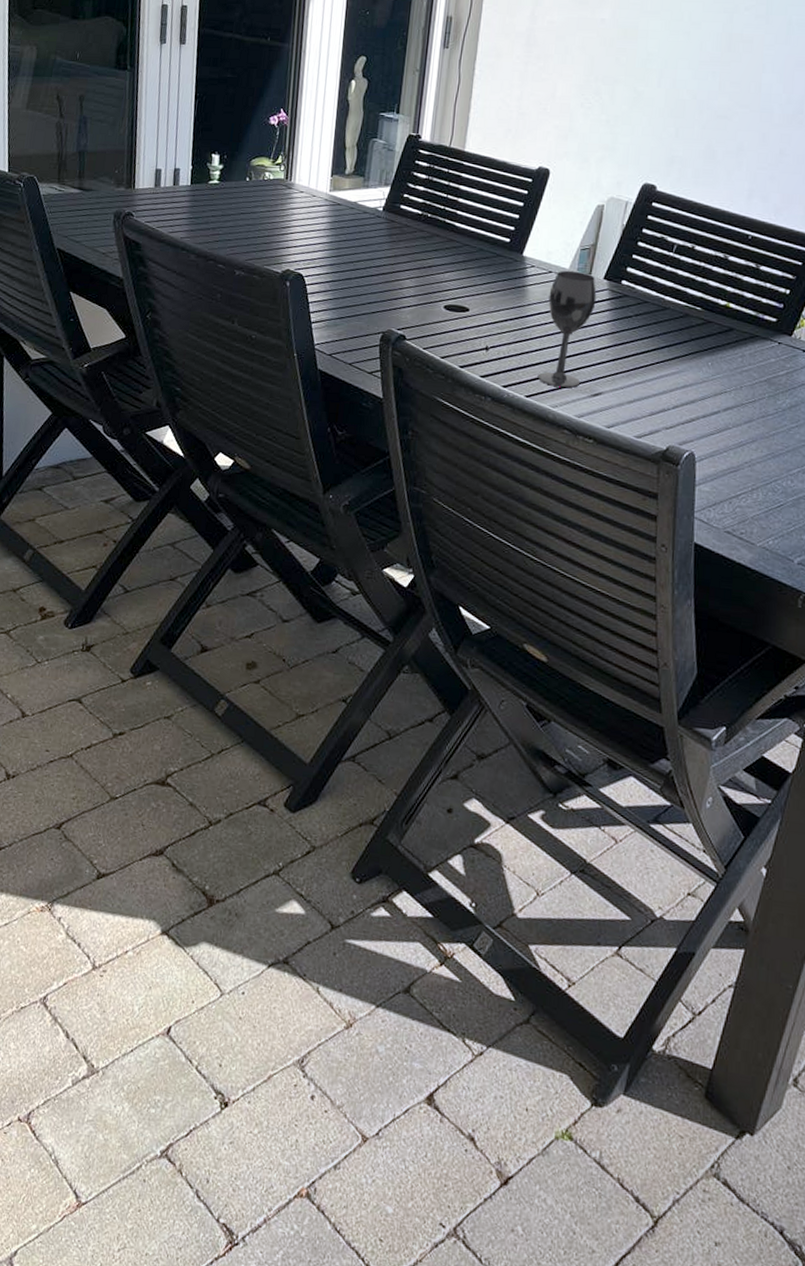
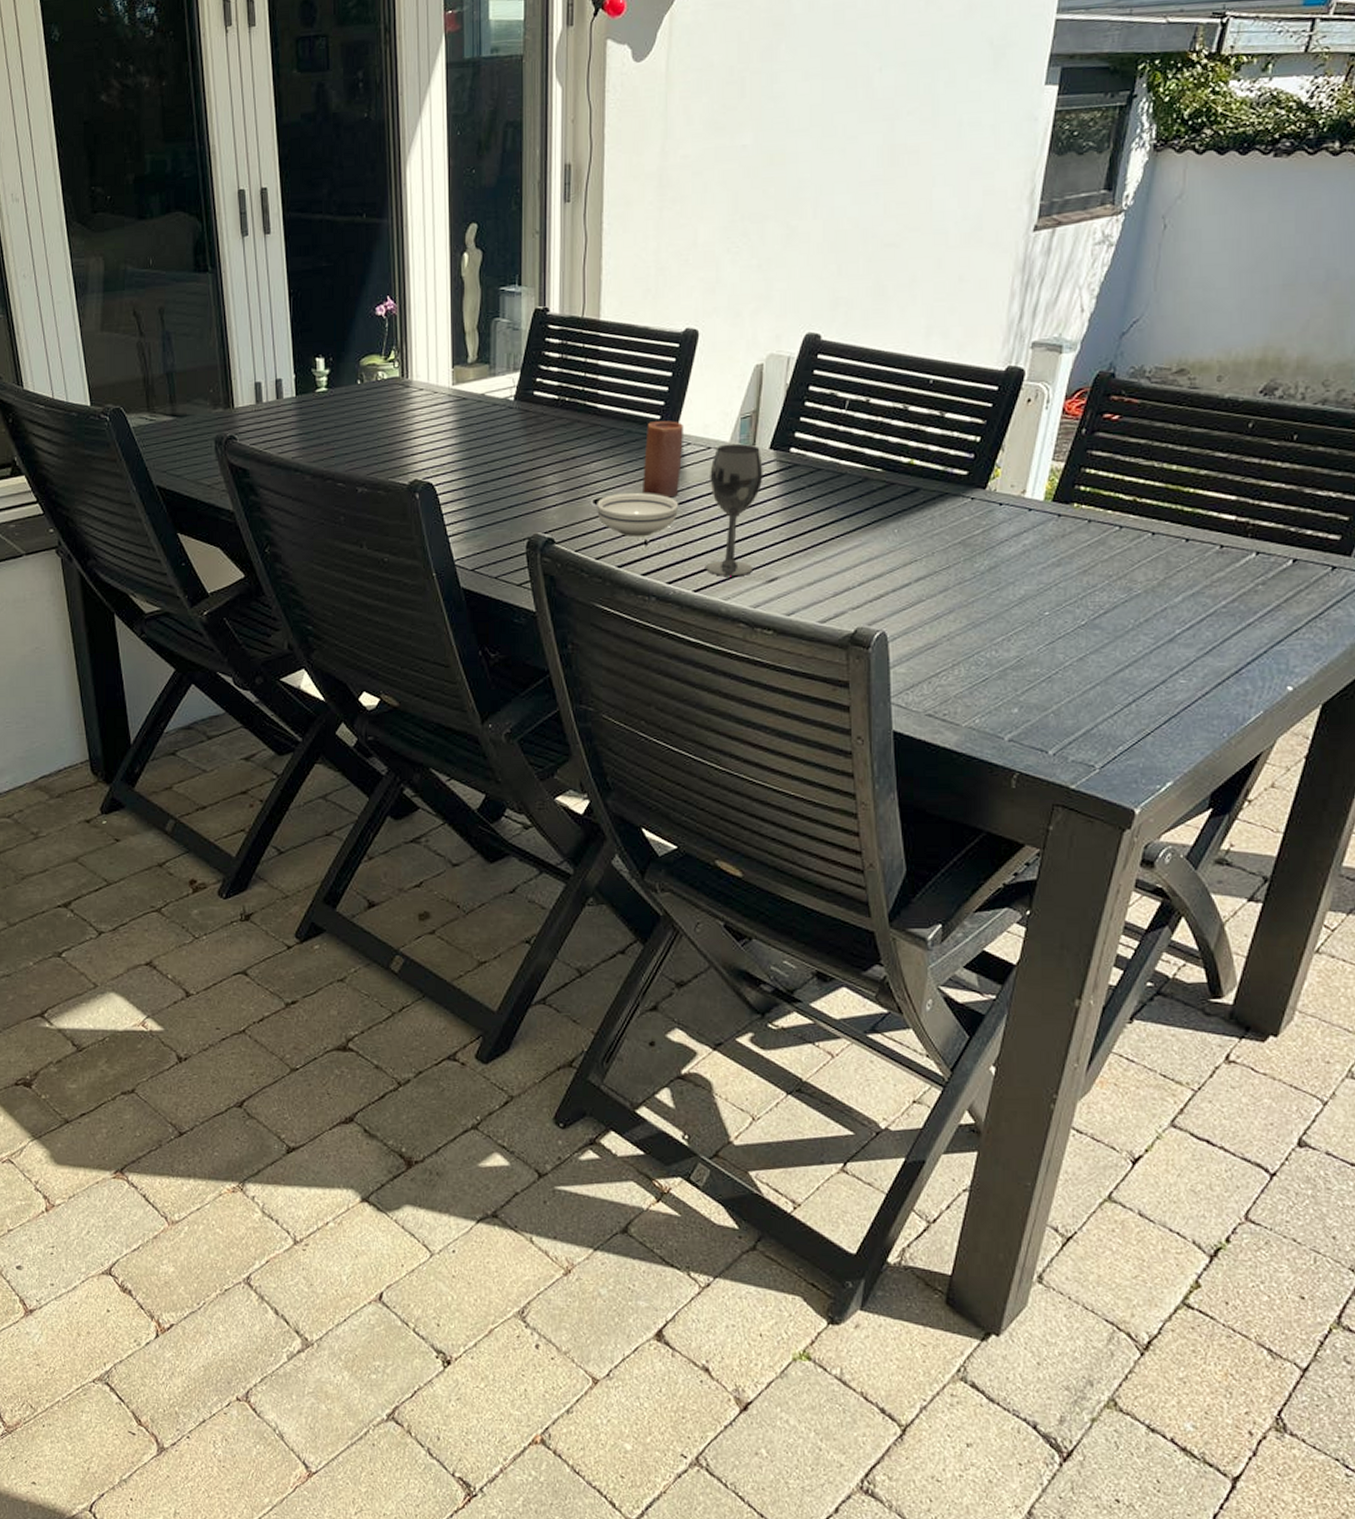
bowl: none [446,302,520,344] -> present [597,492,679,538]
candle: none [488,243,529,312] -> present [643,421,683,498]

